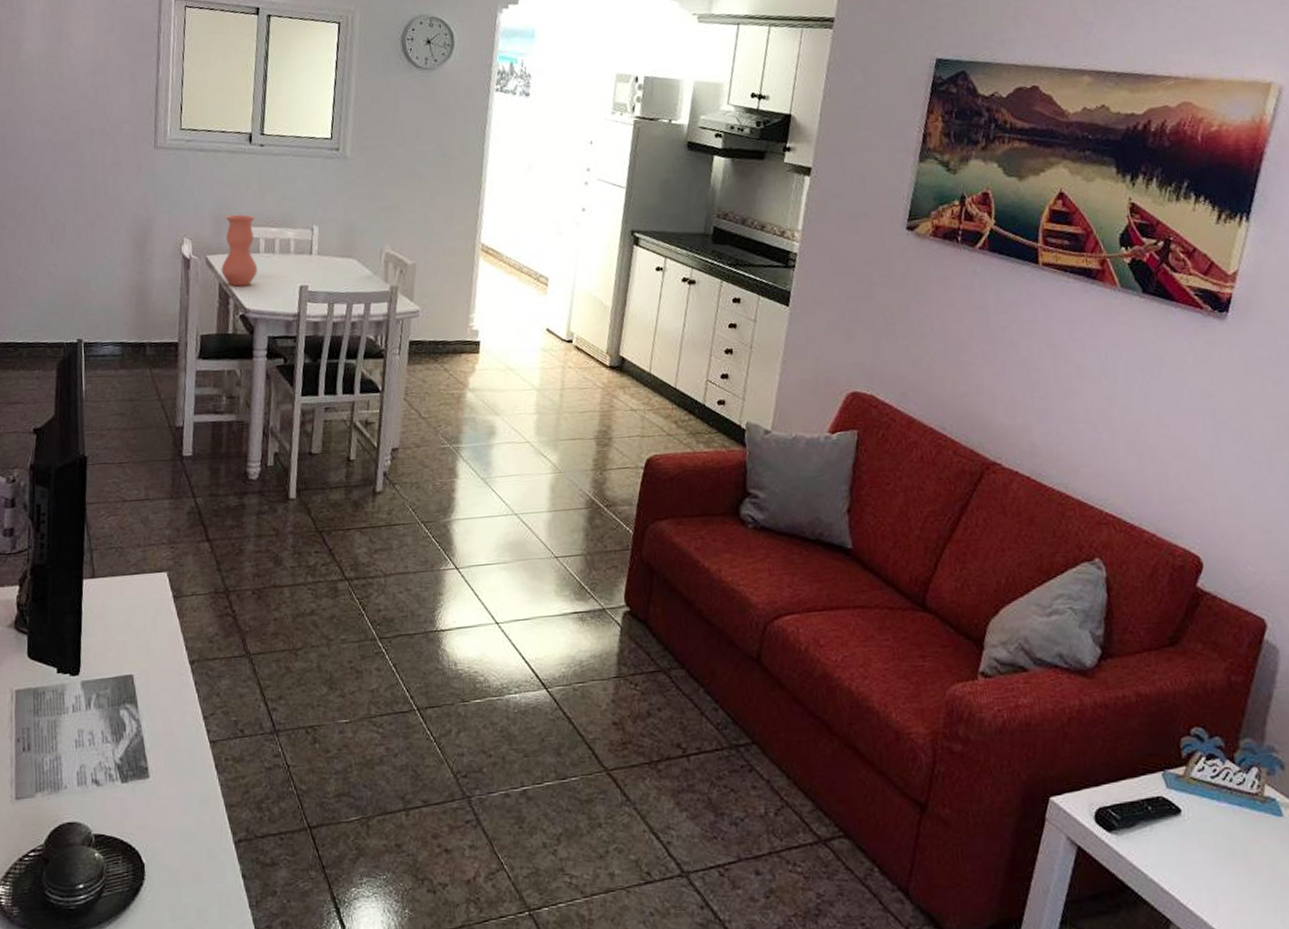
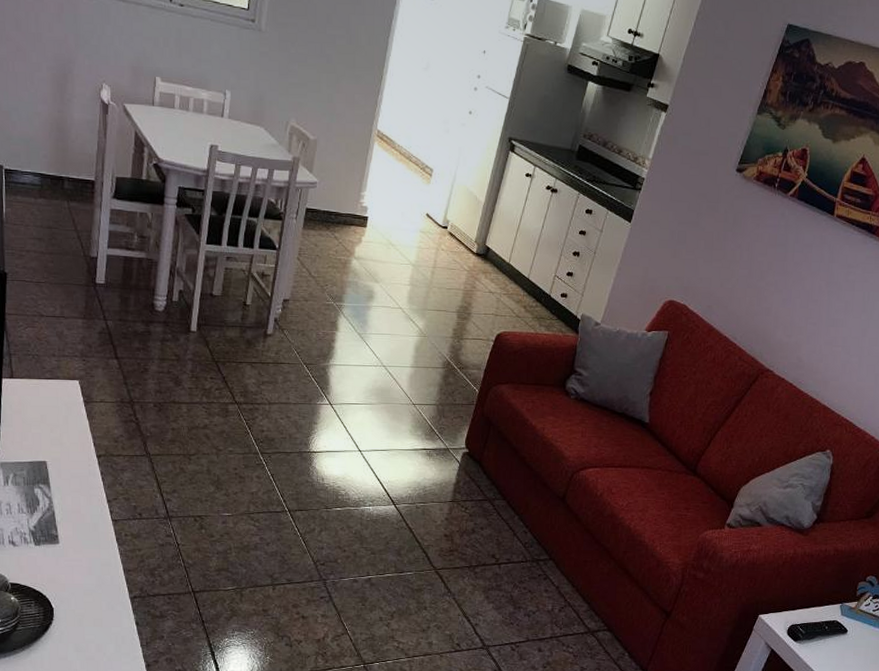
vase: present [221,214,258,287] -> none [137,68,173,137]

